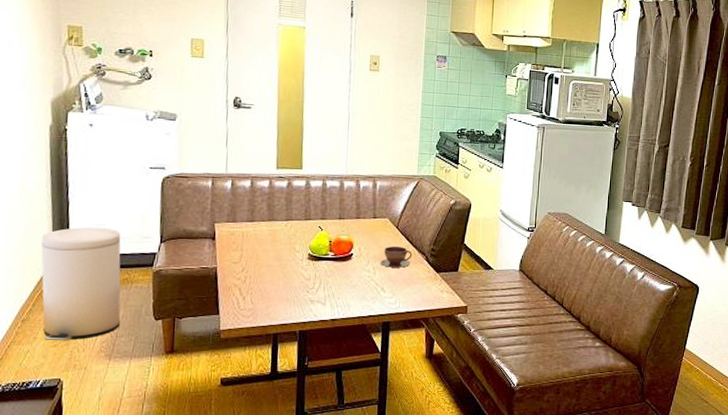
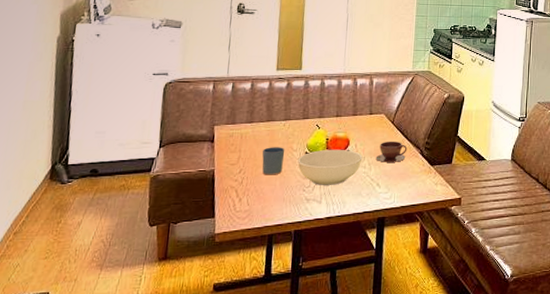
pedal bin: present [40,227,121,342] -> none [35,135,121,254]
mug: none [264,247,288,275] -> present [262,147,285,175]
bowl: none [301,251,367,288] -> present [298,149,363,185]

